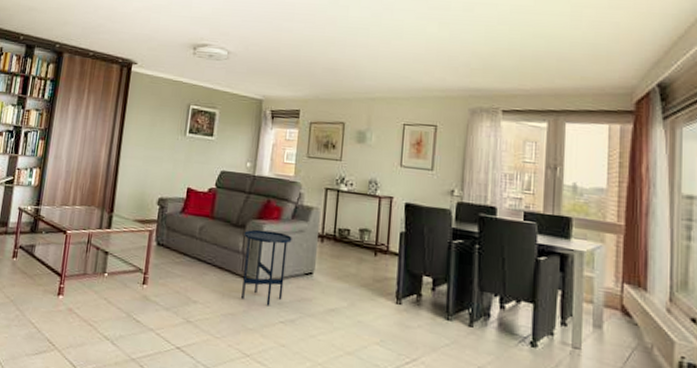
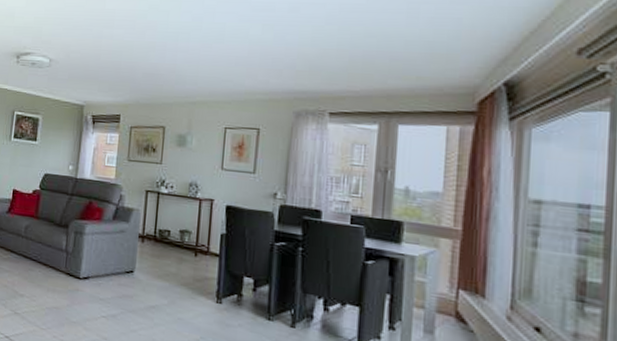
side table: present [241,229,292,307] -> none [65,229,114,302]

